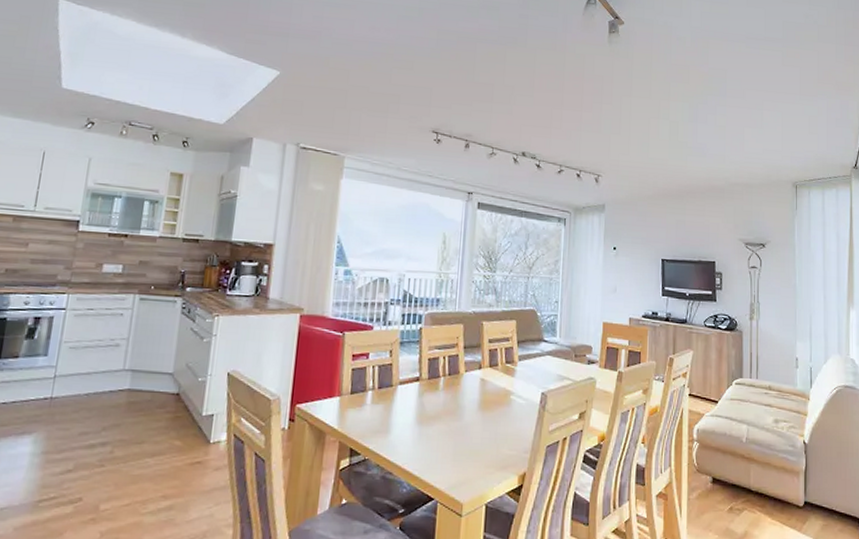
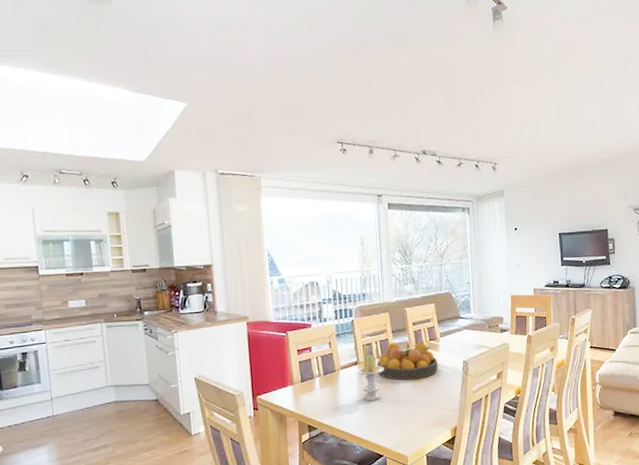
candle: none [417,359,449,428] -> present [357,345,384,401]
fruit bowl: none [441,359,512,408] -> present [376,342,438,380]

